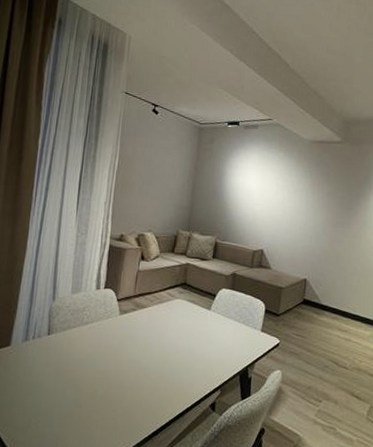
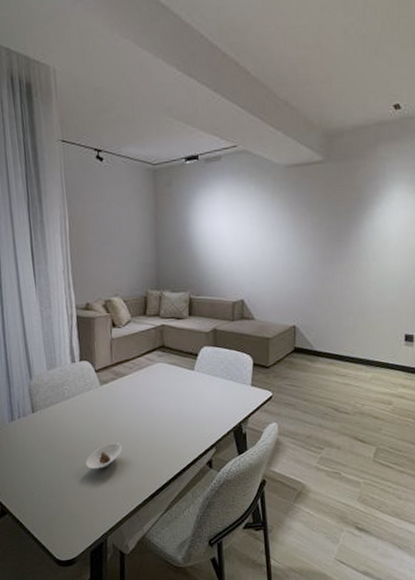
saucer: none [91,375,130,401] -> present [86,443,122,469]

